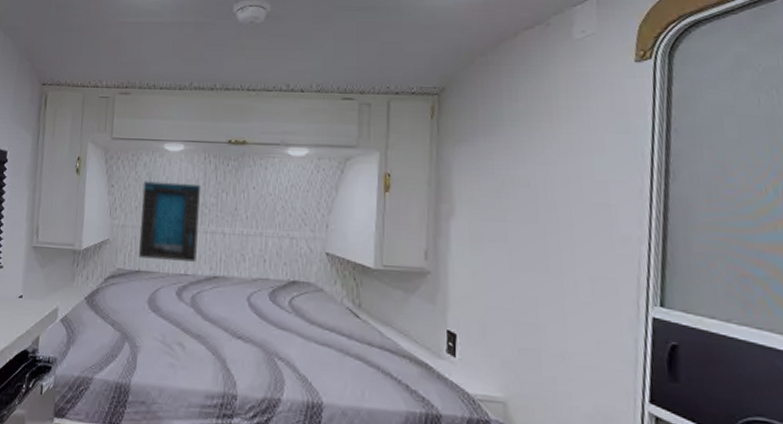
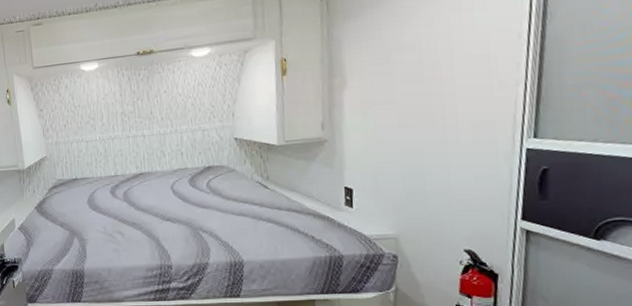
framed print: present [137,180,202,262] -> none [67,96,123,168]

